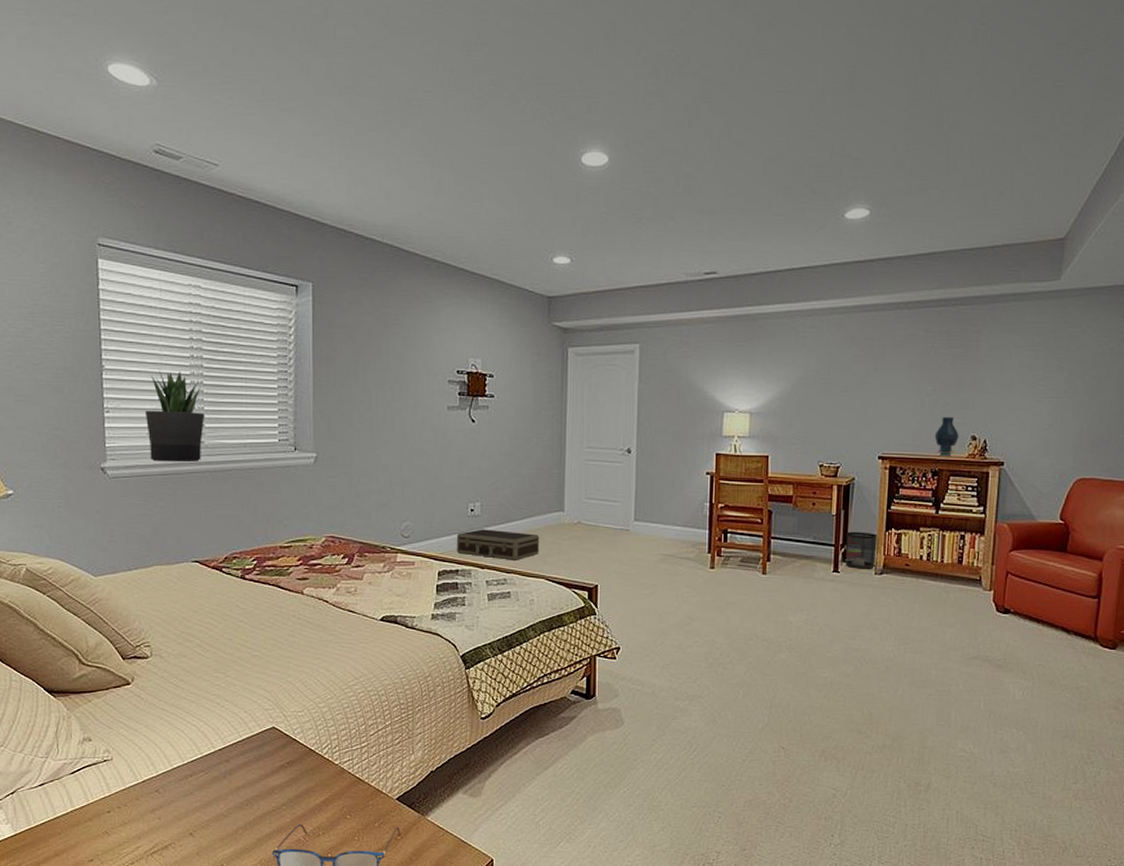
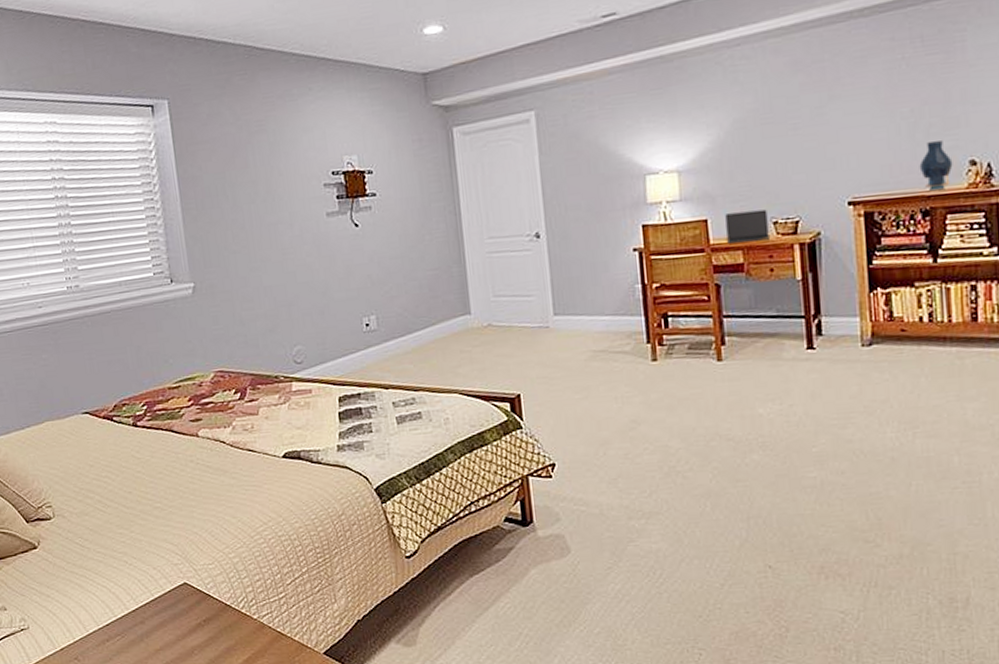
planter: present [144,368,205,463] -> none [17,214,79,313]
suitcase: present [456,529,540,560] -> none [354,343,448,377]
laptop: none [782,453,816,480] -> present [725,209,771,244]
waste bin: present [845,531,878,569] -> none [818,296,860,343]

